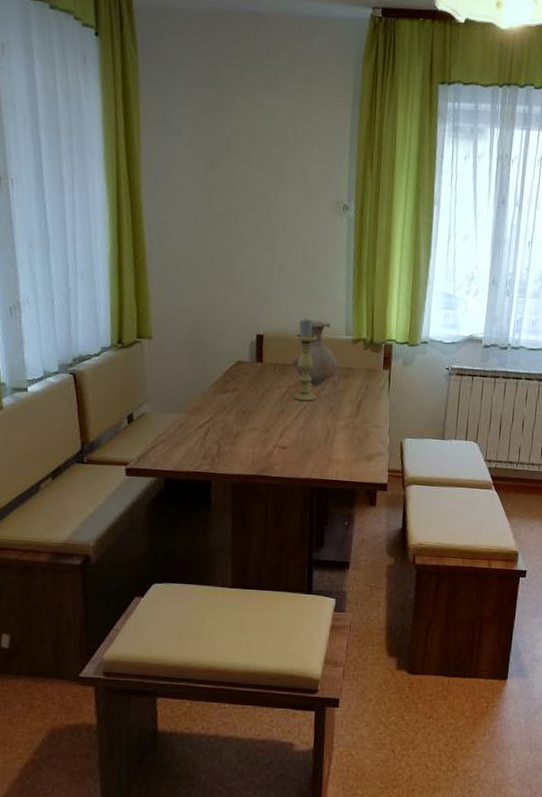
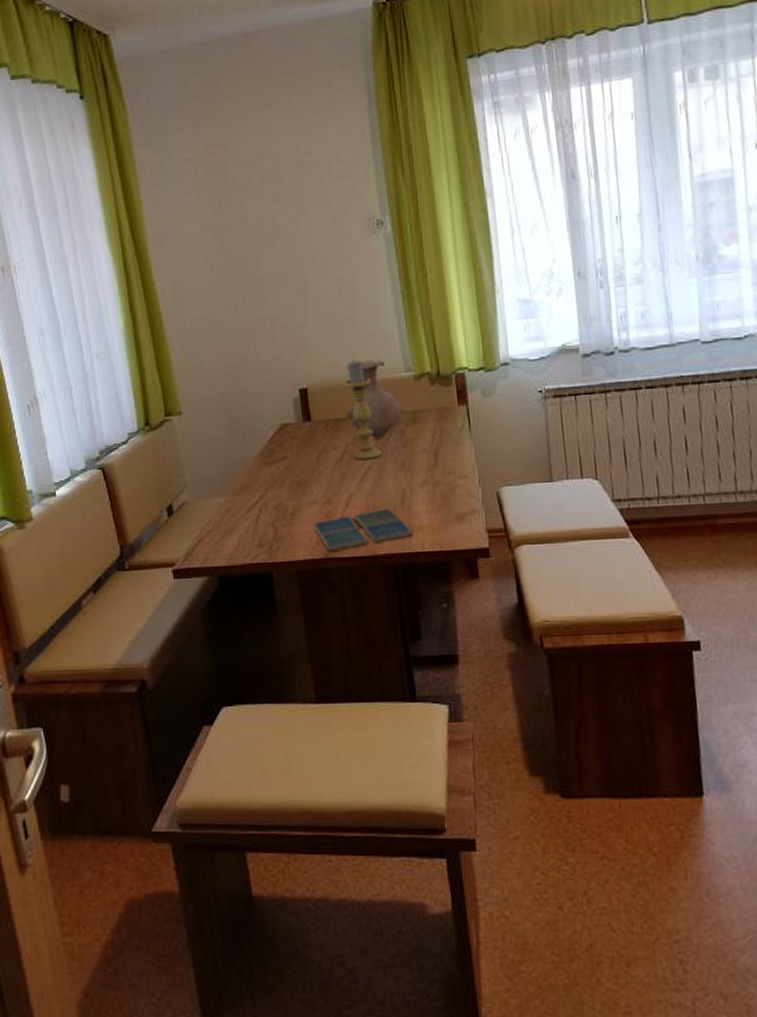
drink coaster: none [251,442,331,471] -> present [313,509,413,552]

